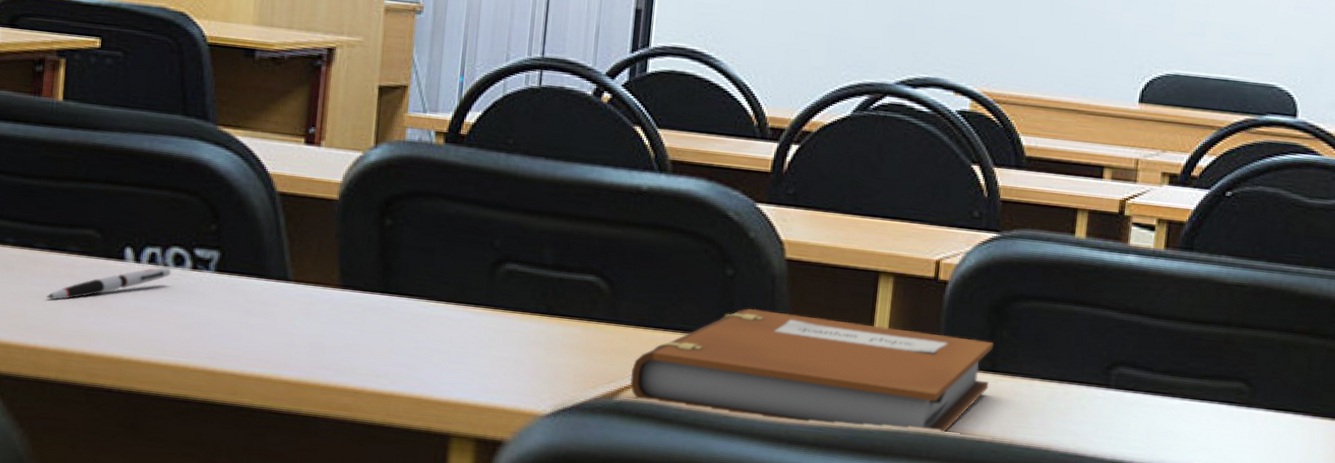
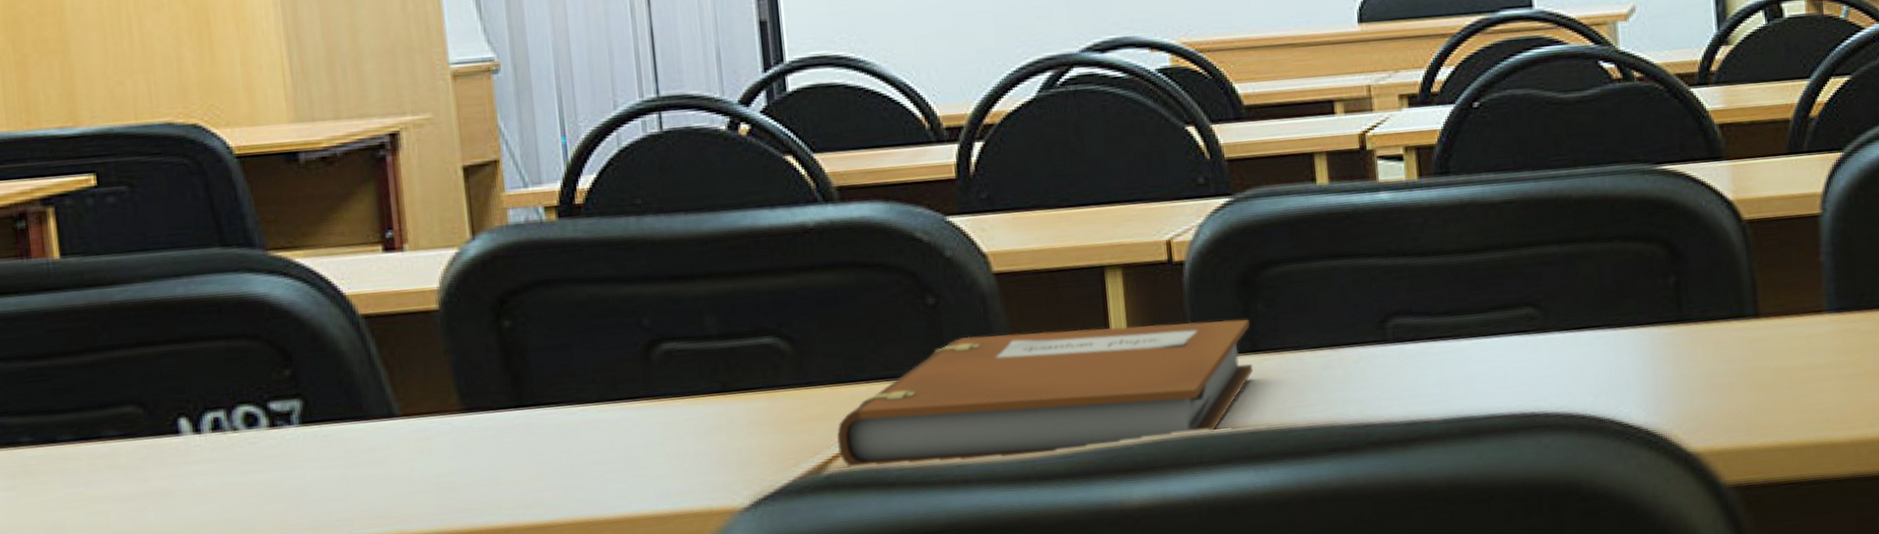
pen: present [46,267,171,300] -> none [86,432,244,500]

